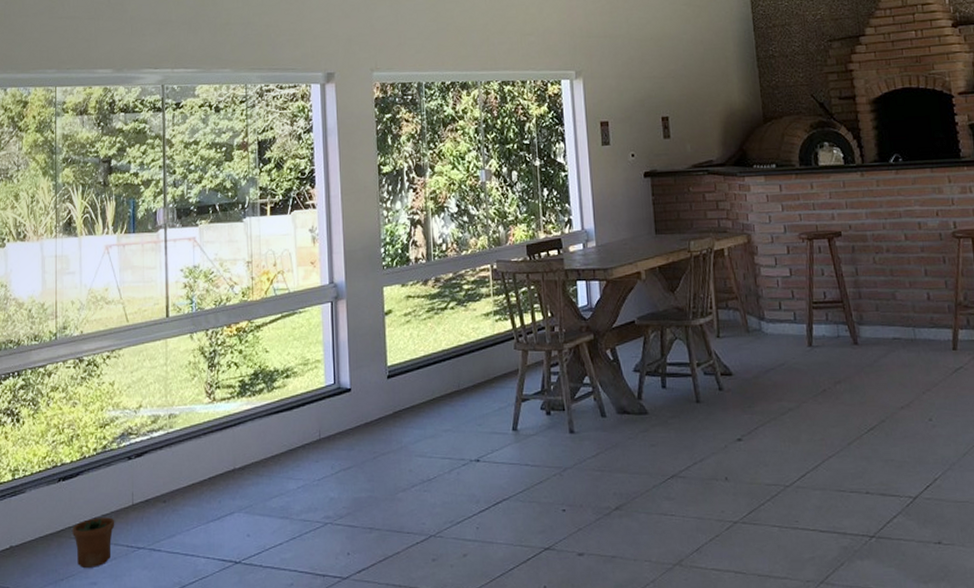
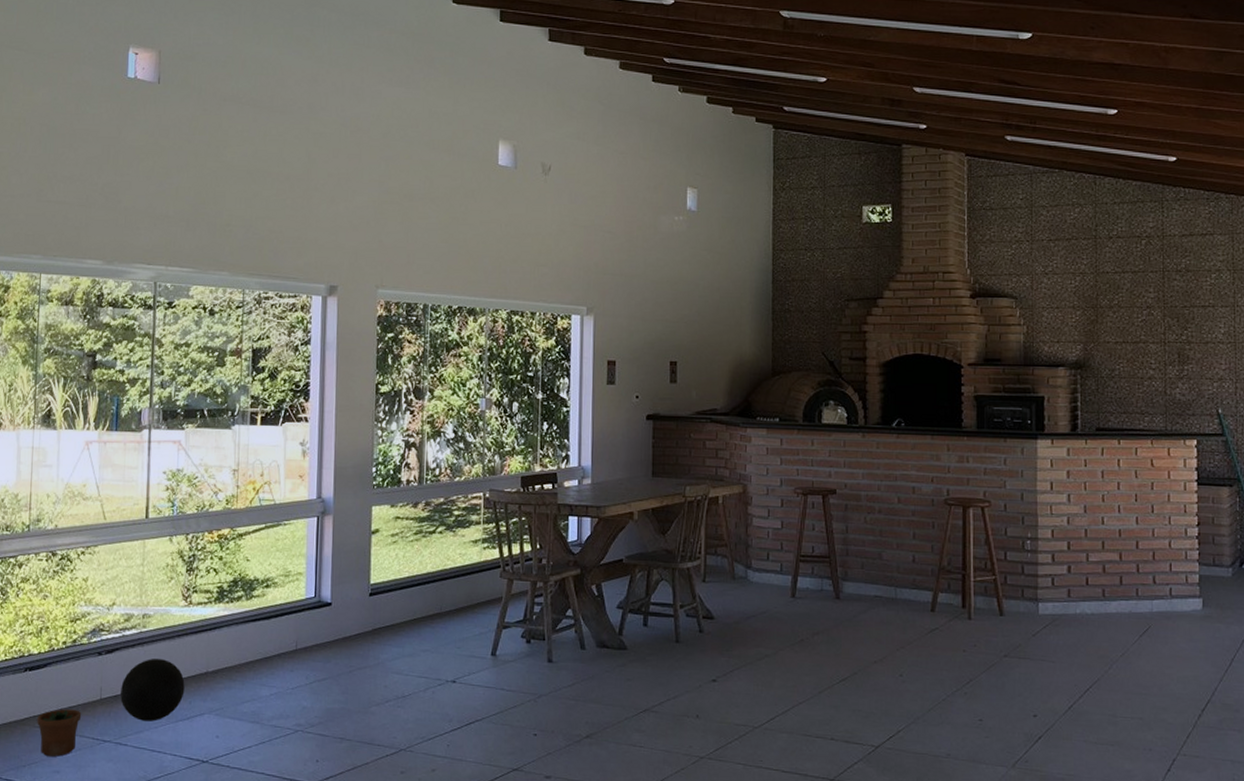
ball: none [152,458,214,524] -> present [120,658,185,721]

